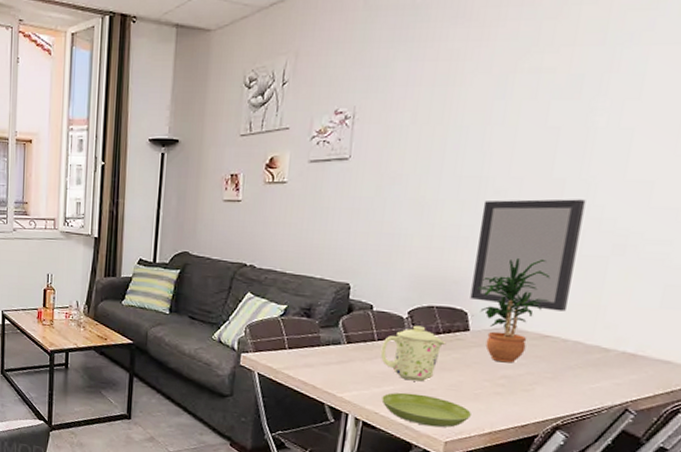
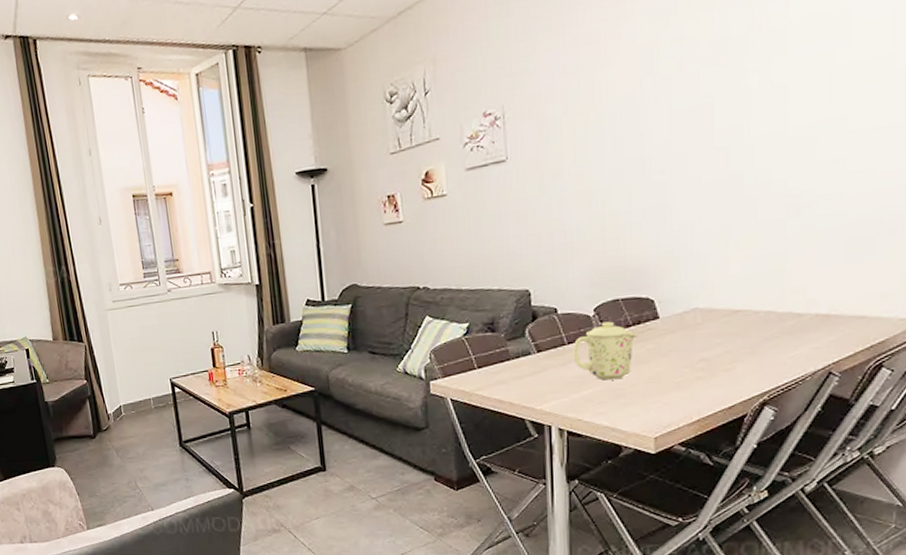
saucer: present [381,392,471,428] -> none [582,392,676,425]
home mirror: present [470,199,586,312] -> none [650,165,752,286]
potted plant: present [478,257,551,363] -> none [660,232,734,346]

